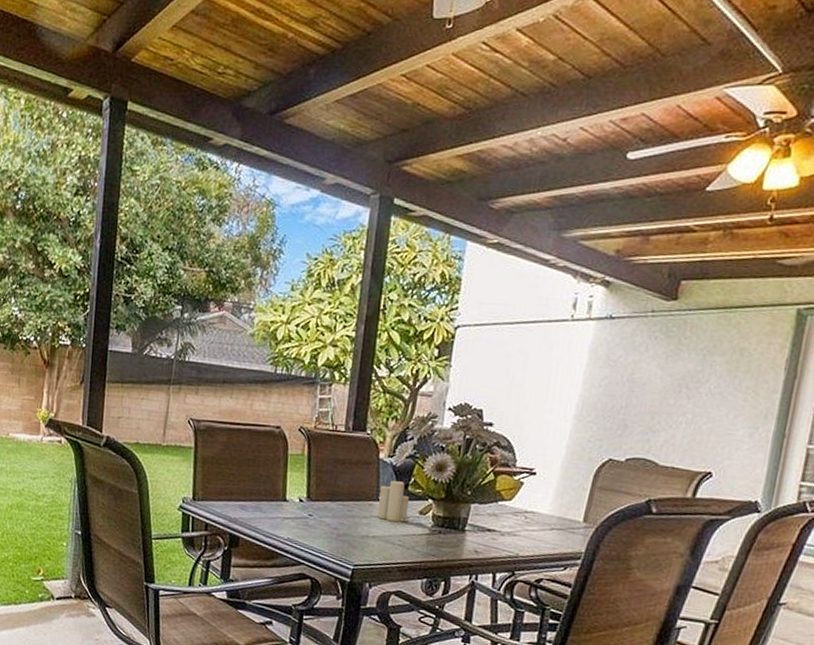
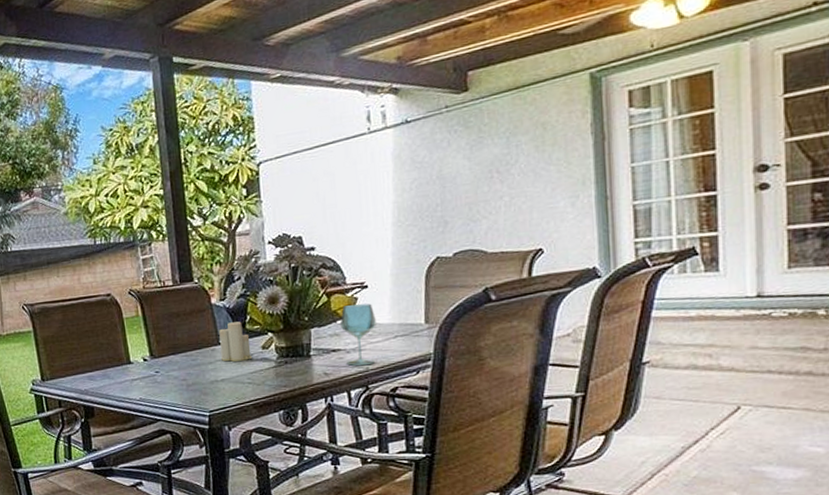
wine glass: none [499,488,538,552] -> present [340,303,377,366]

